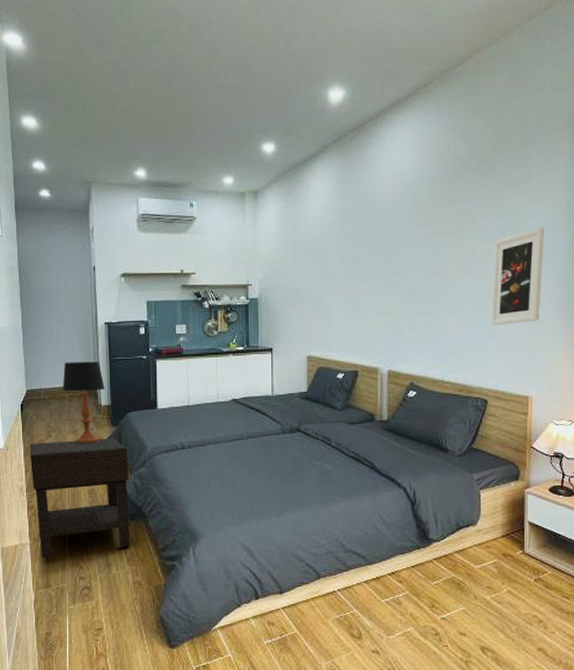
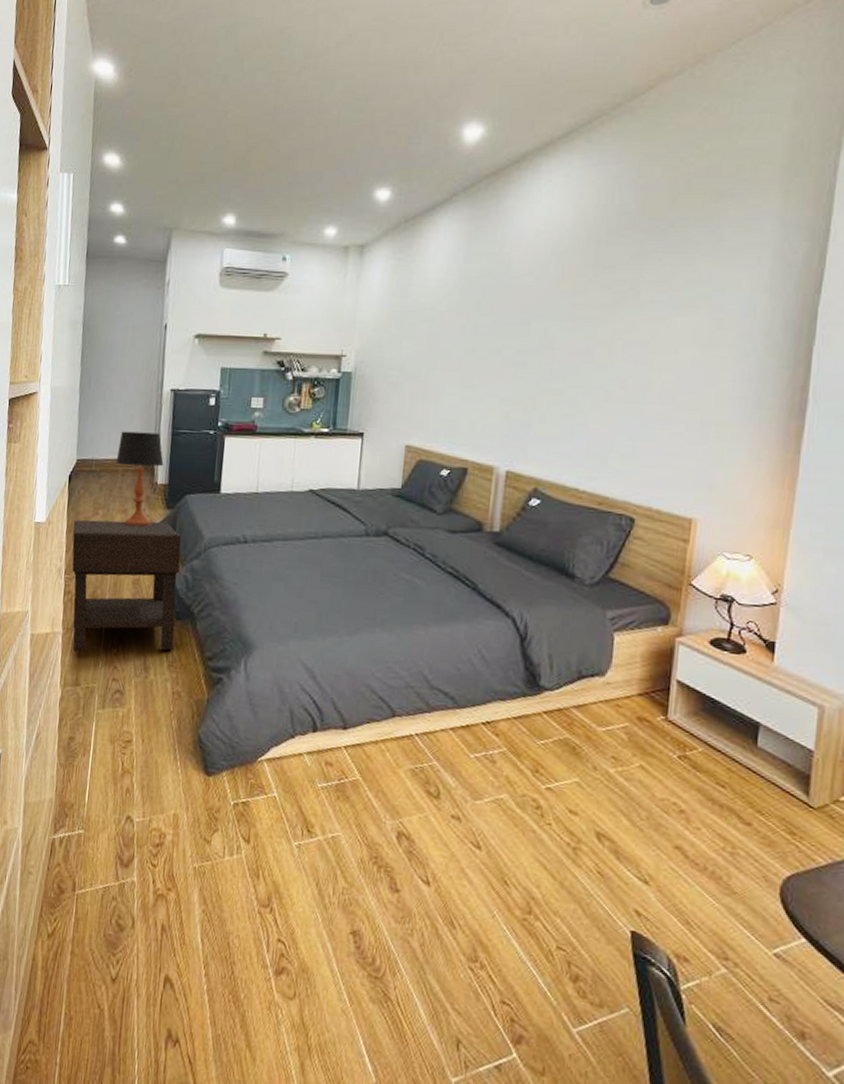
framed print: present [491,227,545,326] -> none [649,304,735,426]

